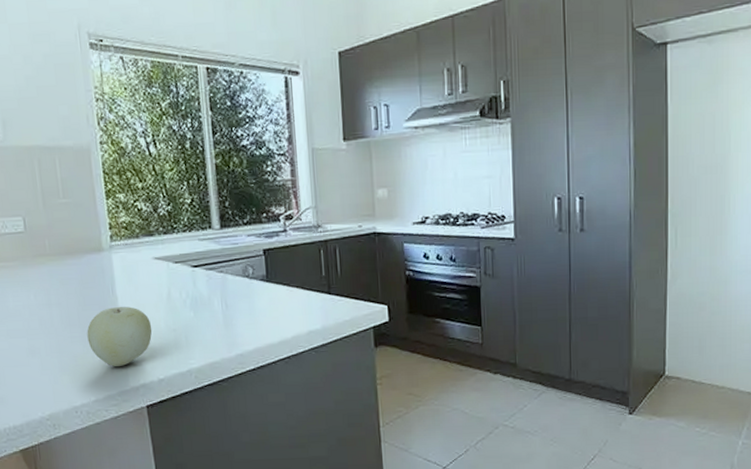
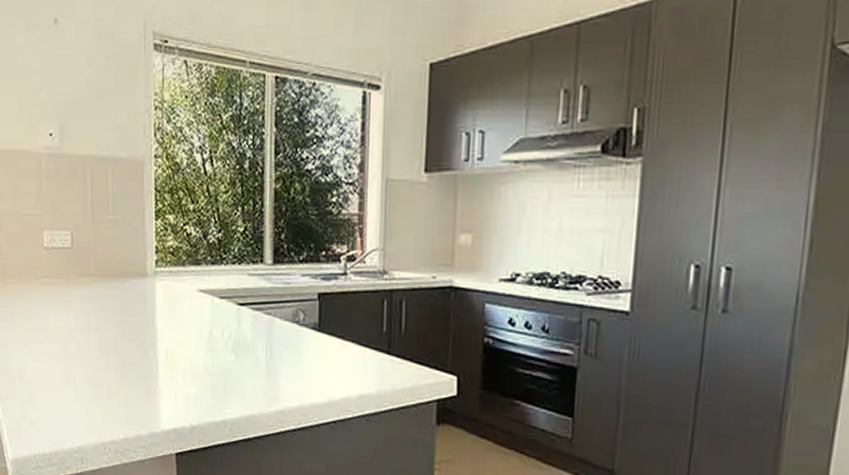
fruit: present [86,306,152,367] -> none [123,339,189,406]

